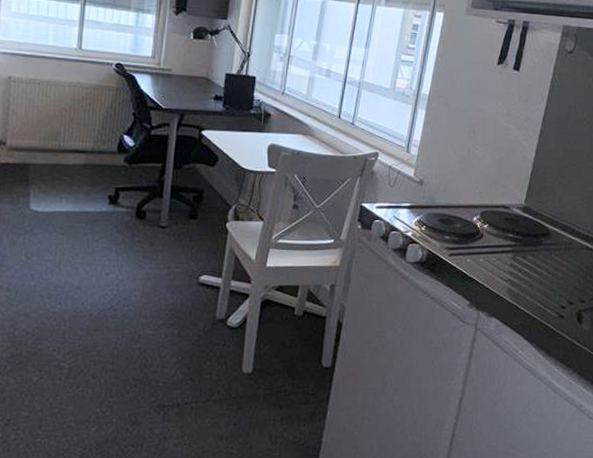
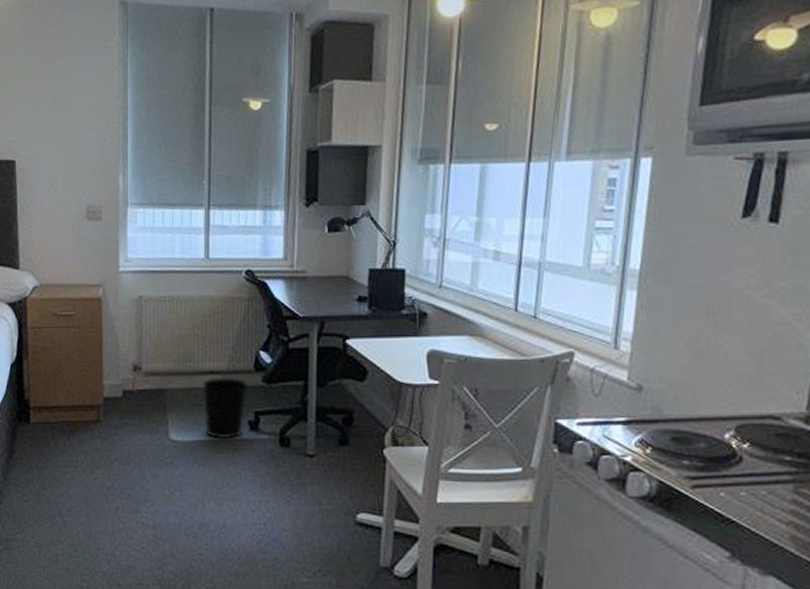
wastebasket: none [66,156,111,210] -> present [202,377,248,438]

